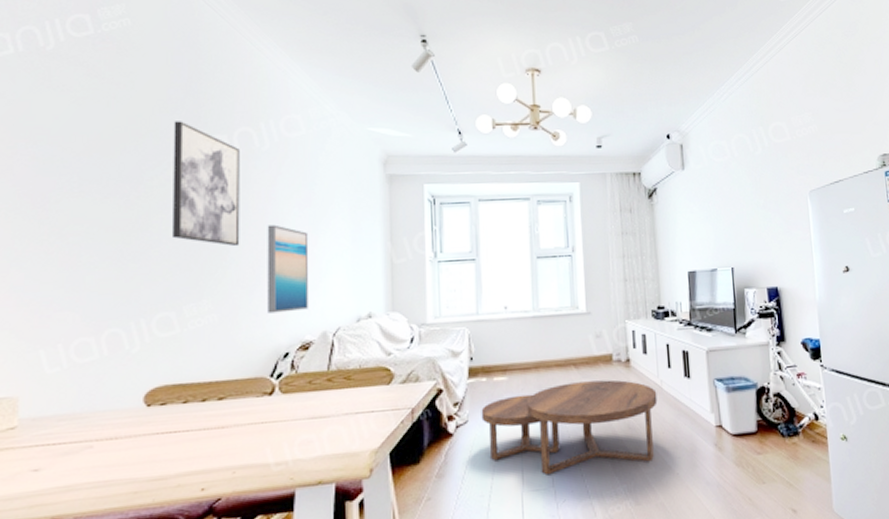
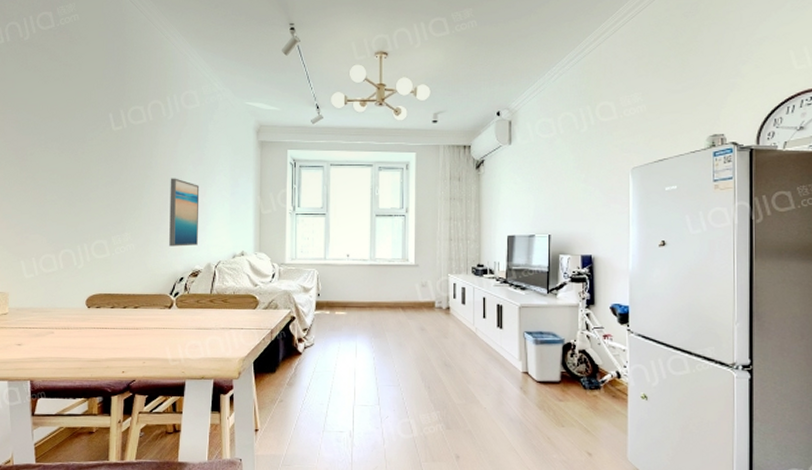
wall art: present [173,121,240,247] -> none [106,95,152,194]
coffee table: present [481,380,658,476] -> none [324,322,472,395]

